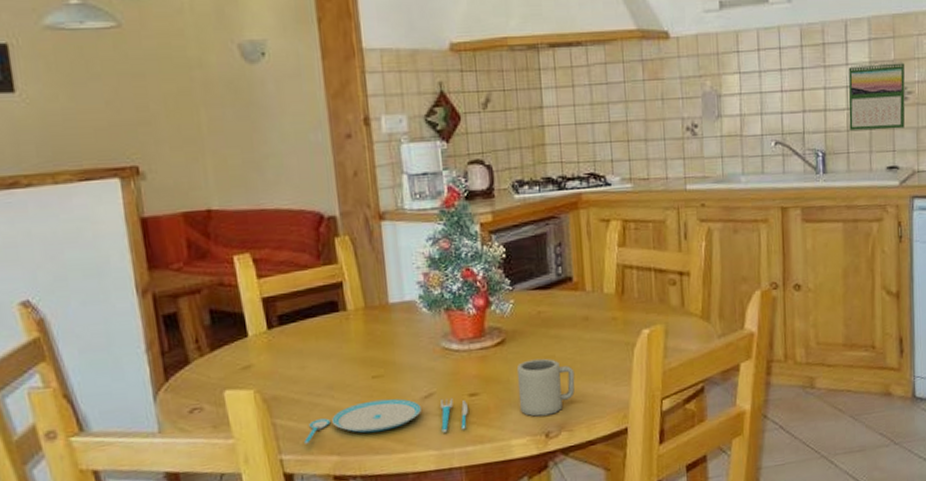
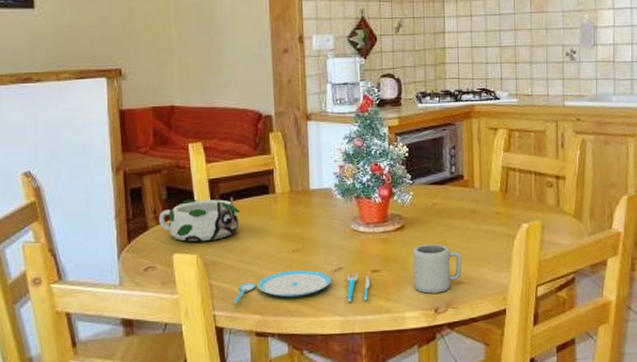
bowl: none [202,316,305,375] -> present [158,196,240,242]

